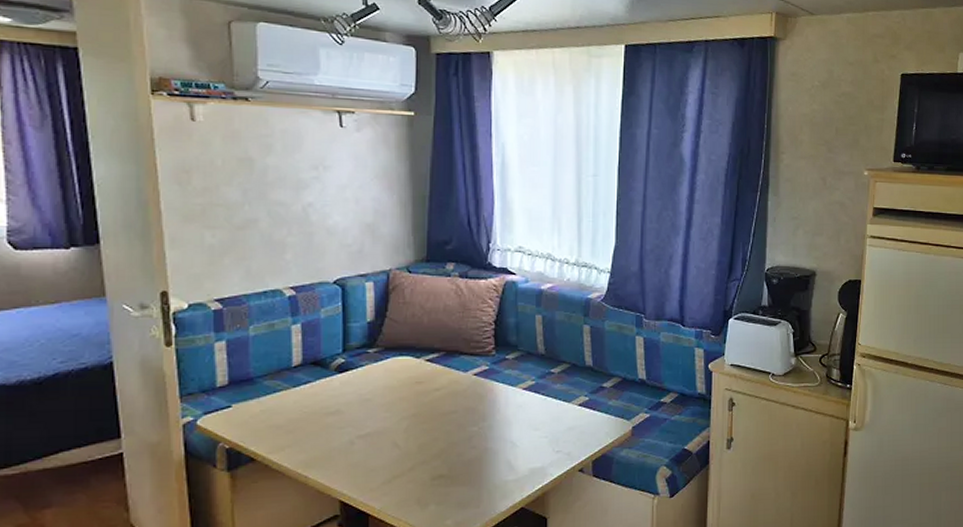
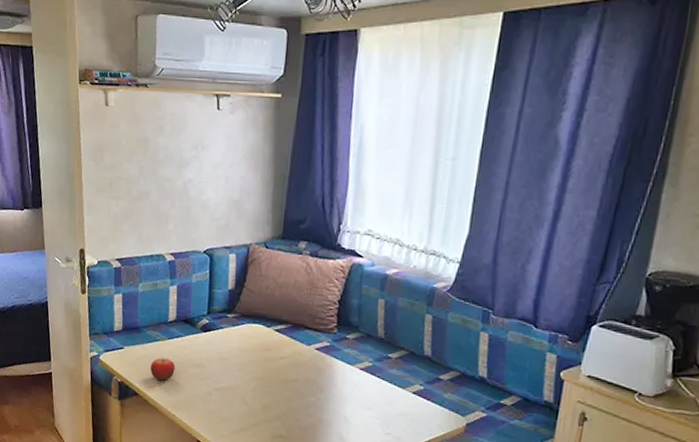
fruit: none [271,409,304,438] -> present [150,356,175,381]

